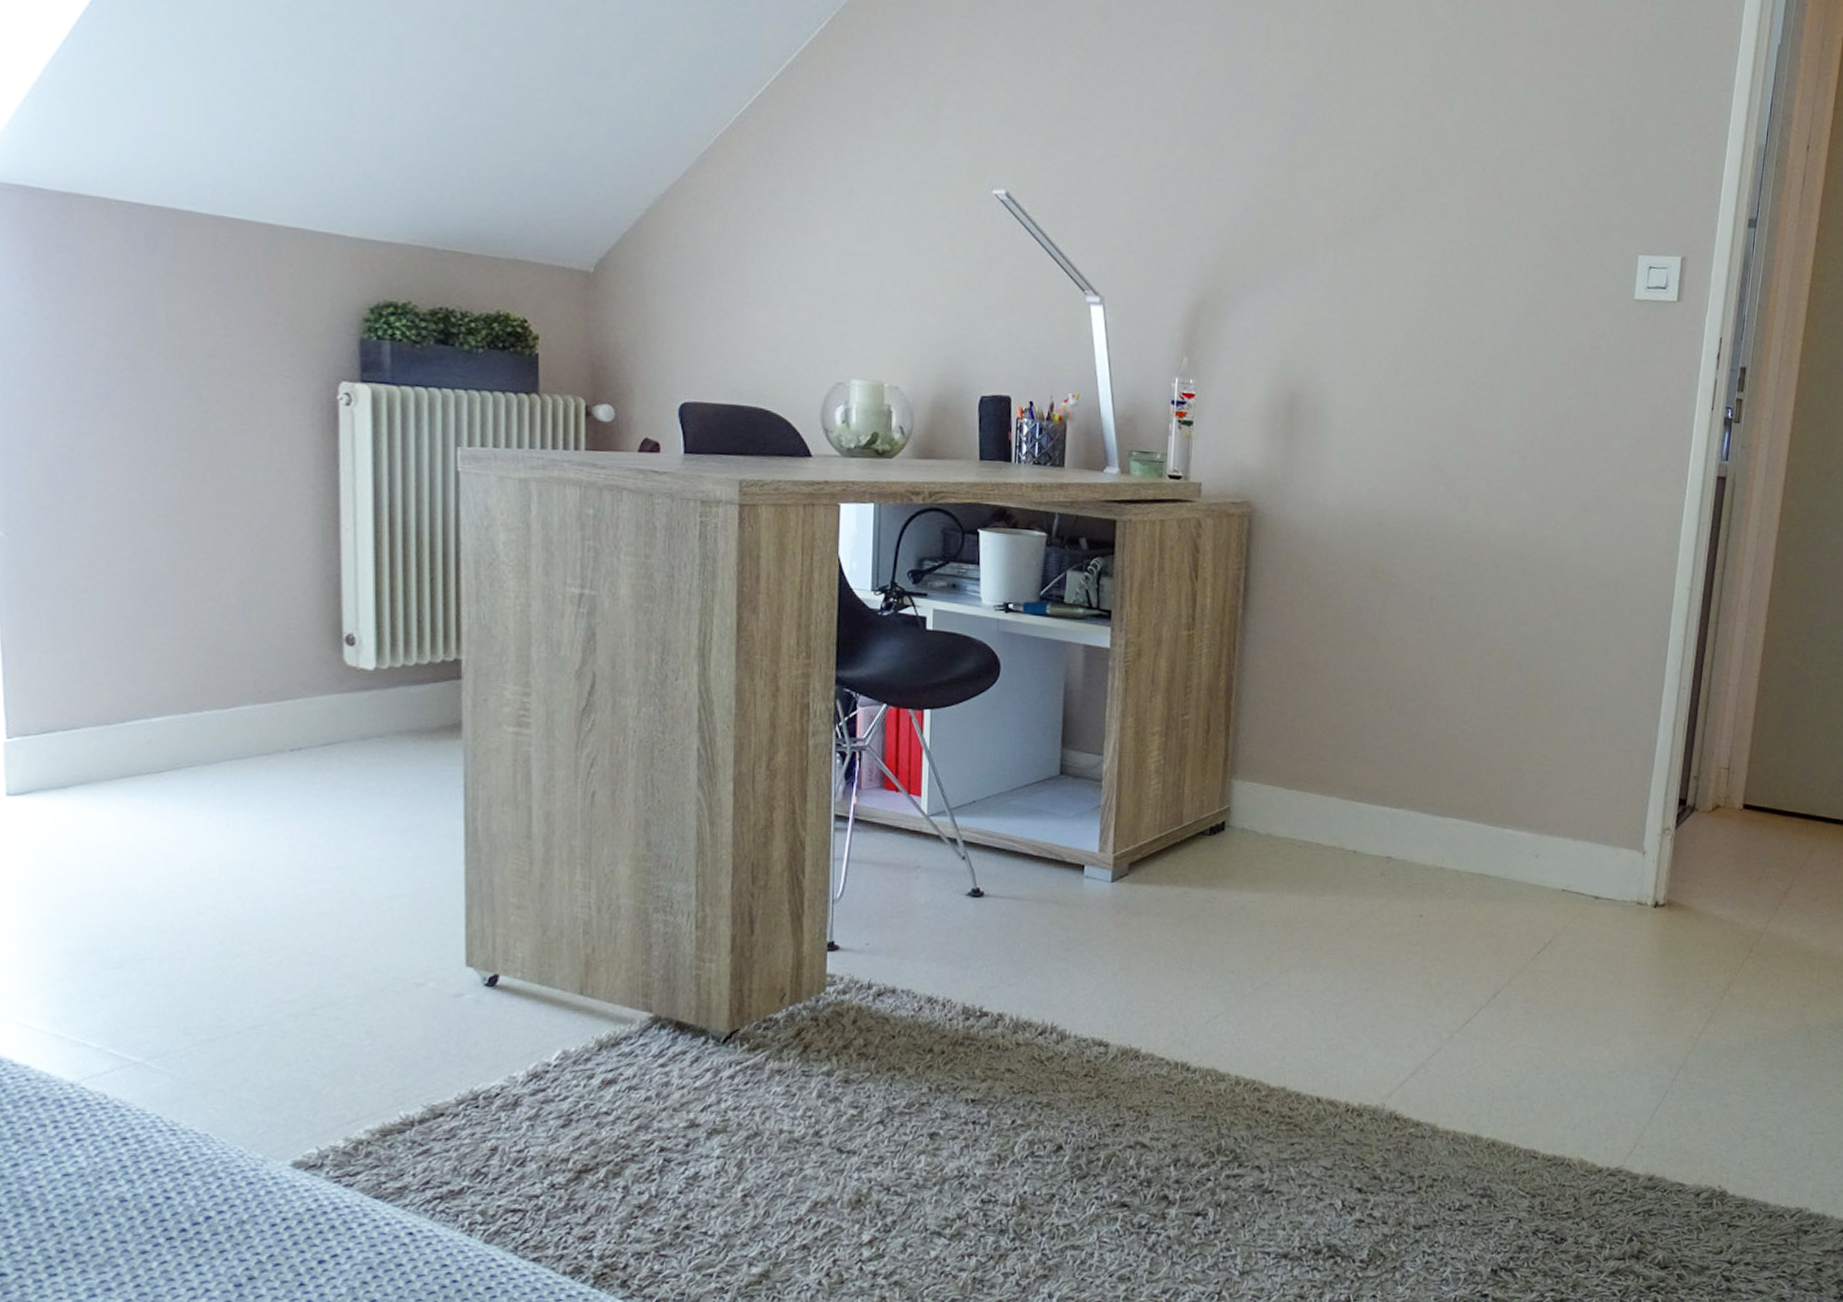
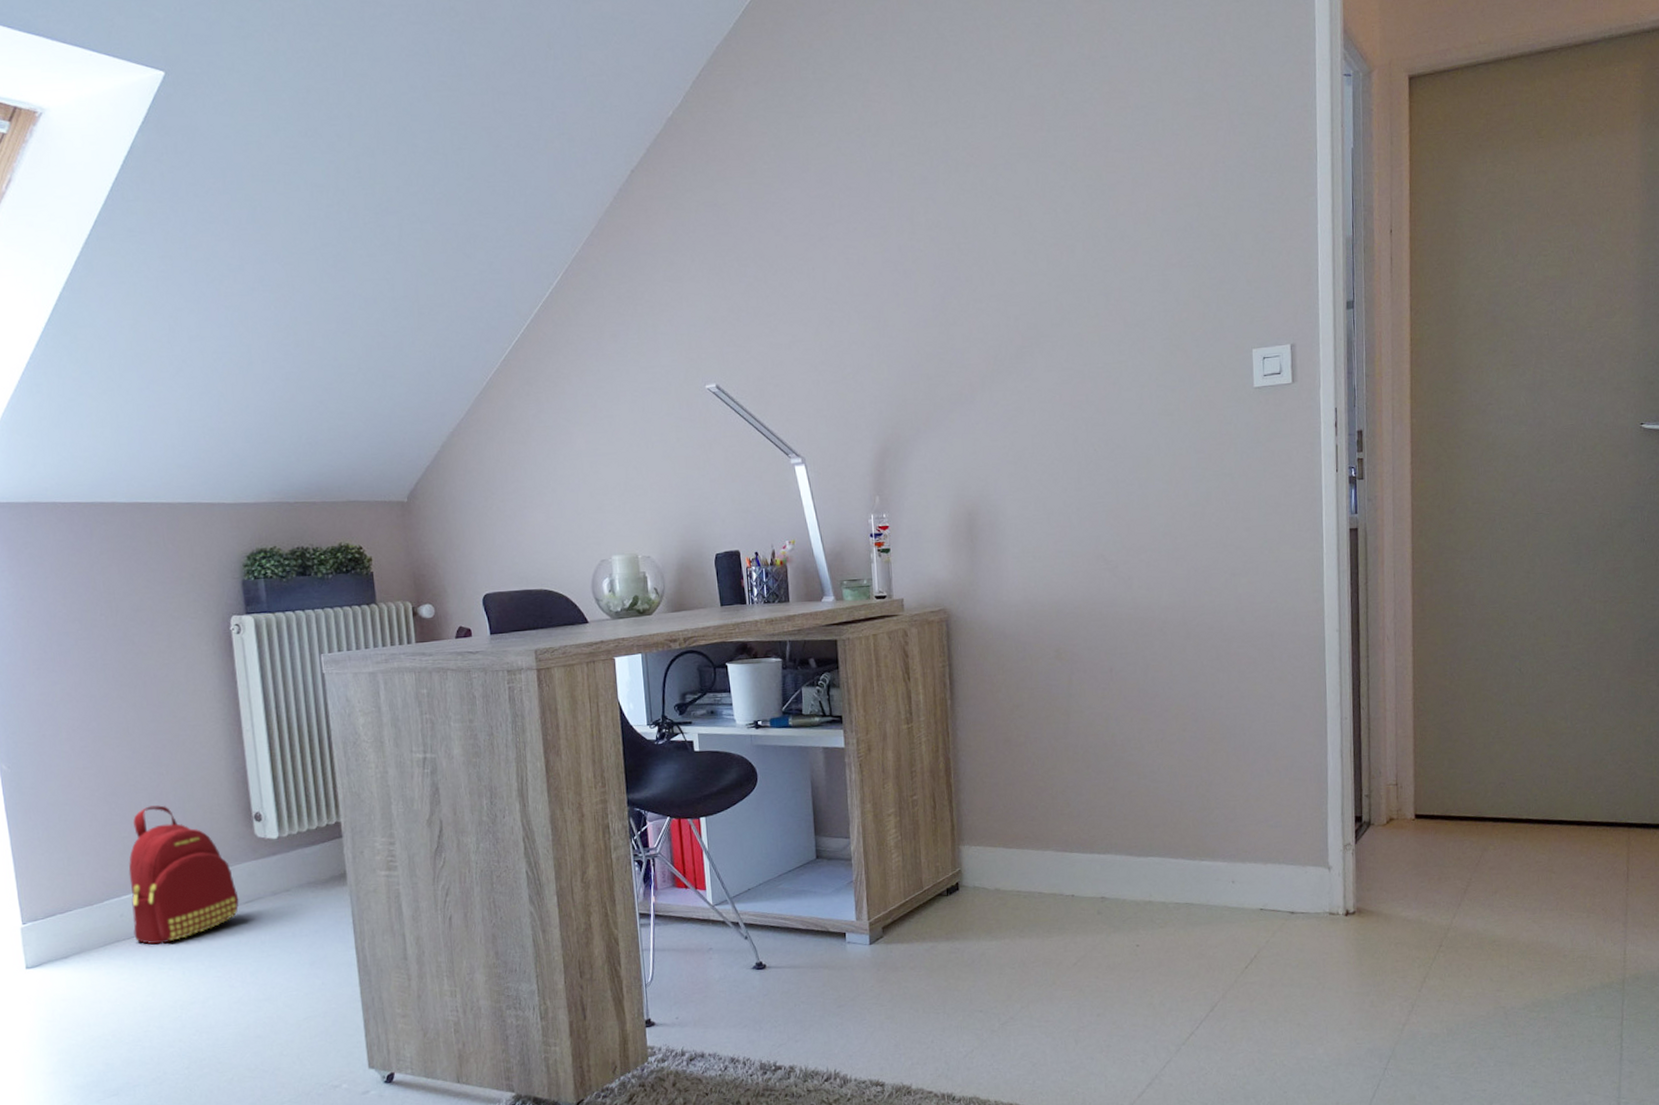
backpack: none [163,608,314,785] -> present [128,805,239,945]

